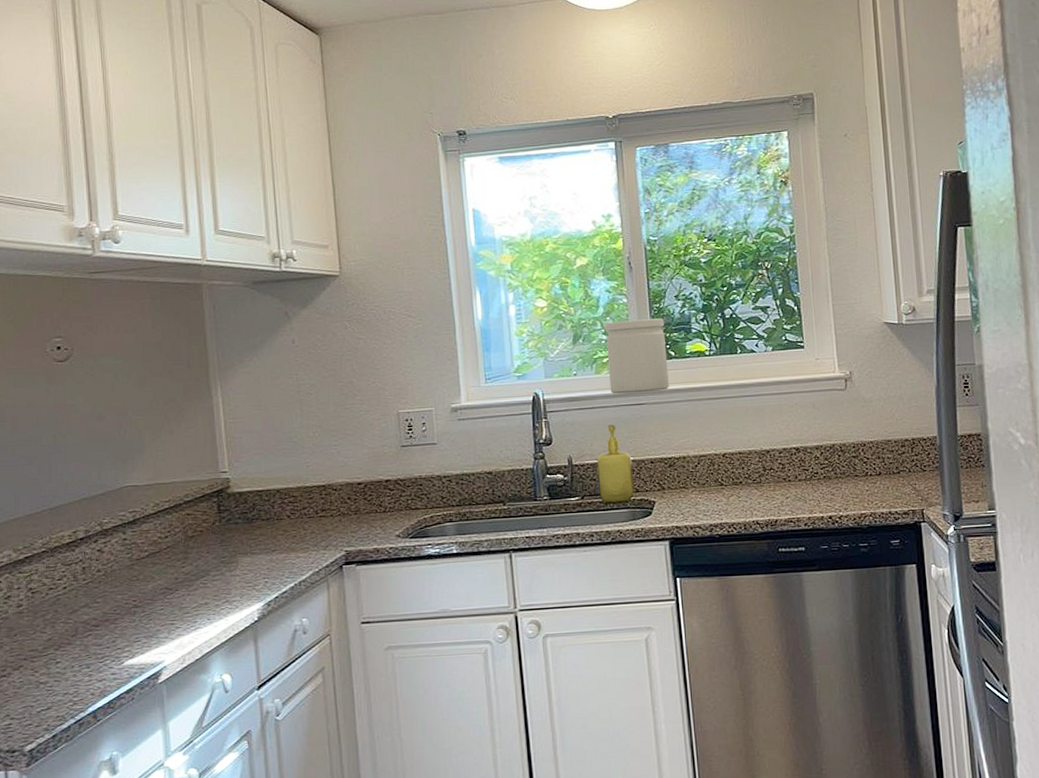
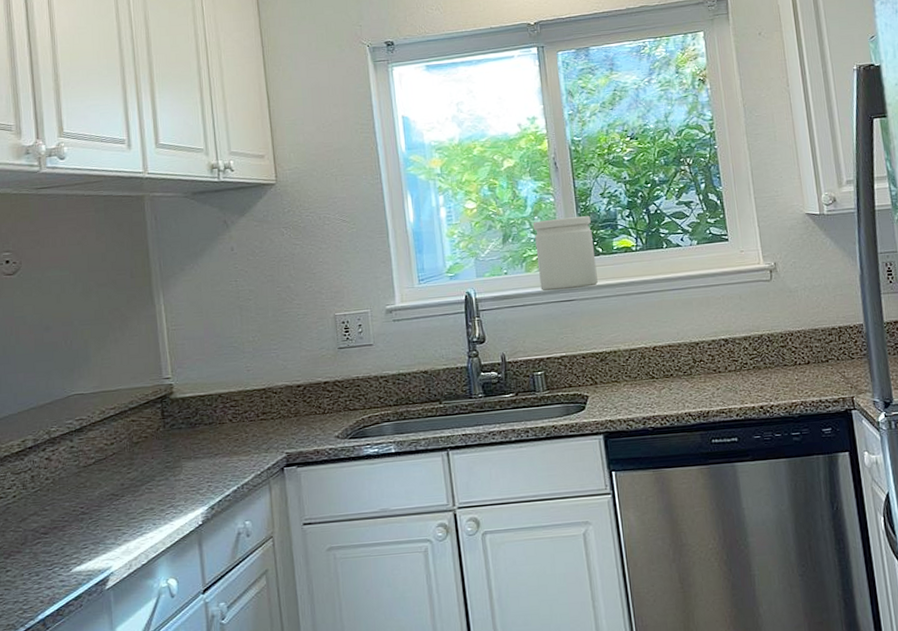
soap dispenser: present [597,424,634,504] -> none [530,321,567,400]

